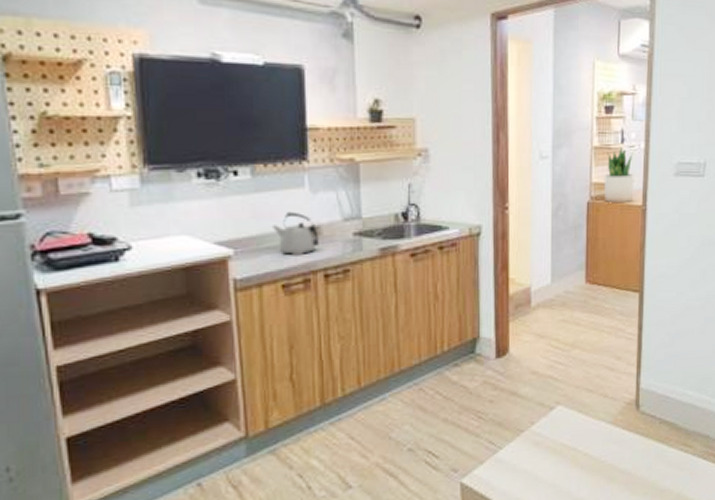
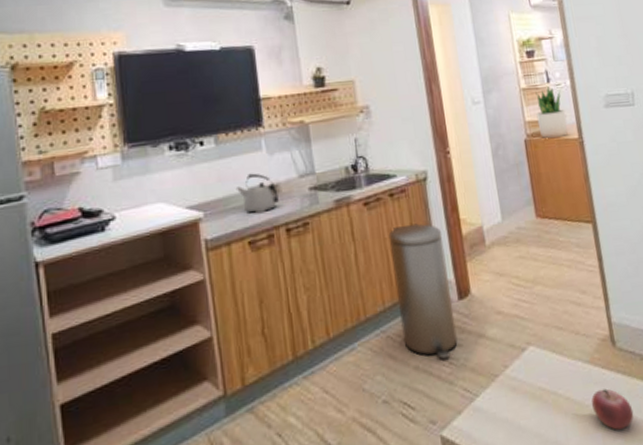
pedal bin: none [433,279,489,413] -> present [388,223,458,359]
fruit: none [606,447,644,484] -> present [591,388,634,430]

